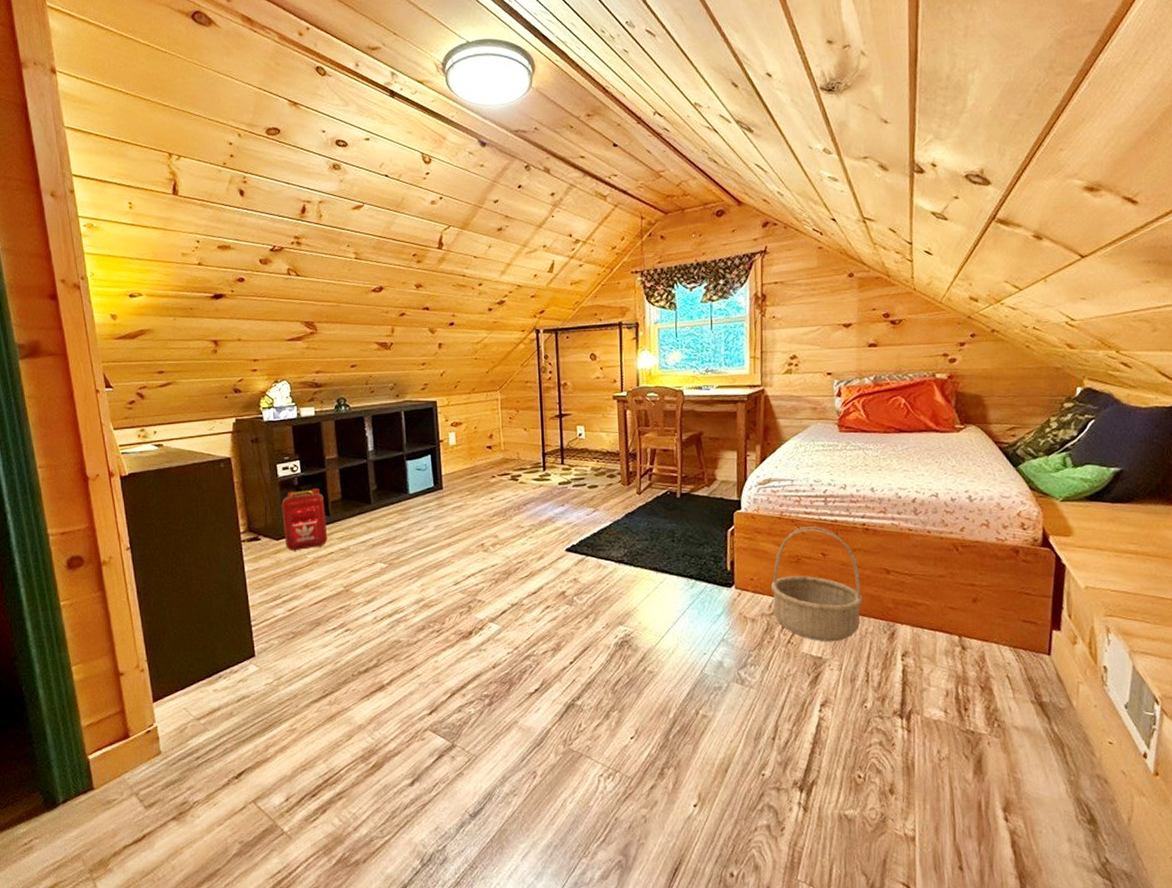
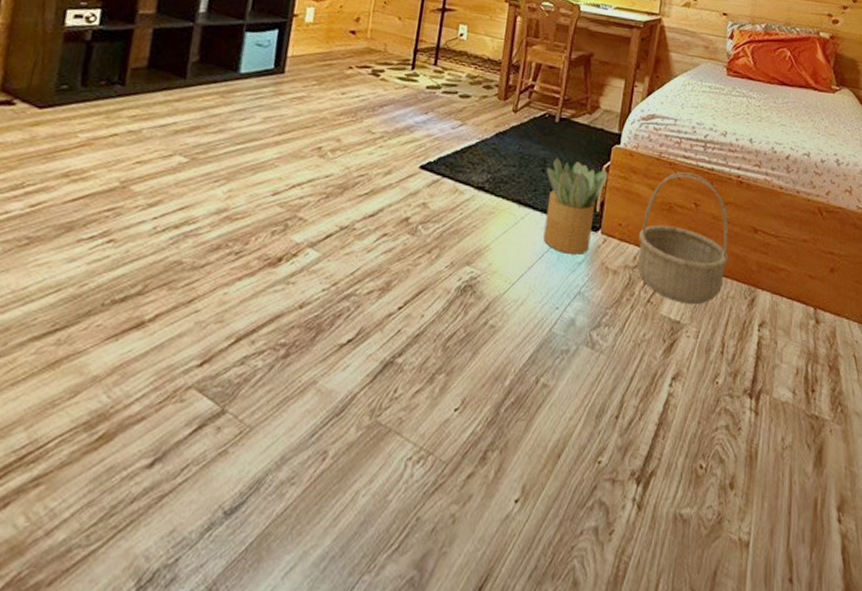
backpack: present [281,488,328,551] -> none [50,46,123,126]
potted plant: none [676,528,734,608] -> present [543,157,608,255]

